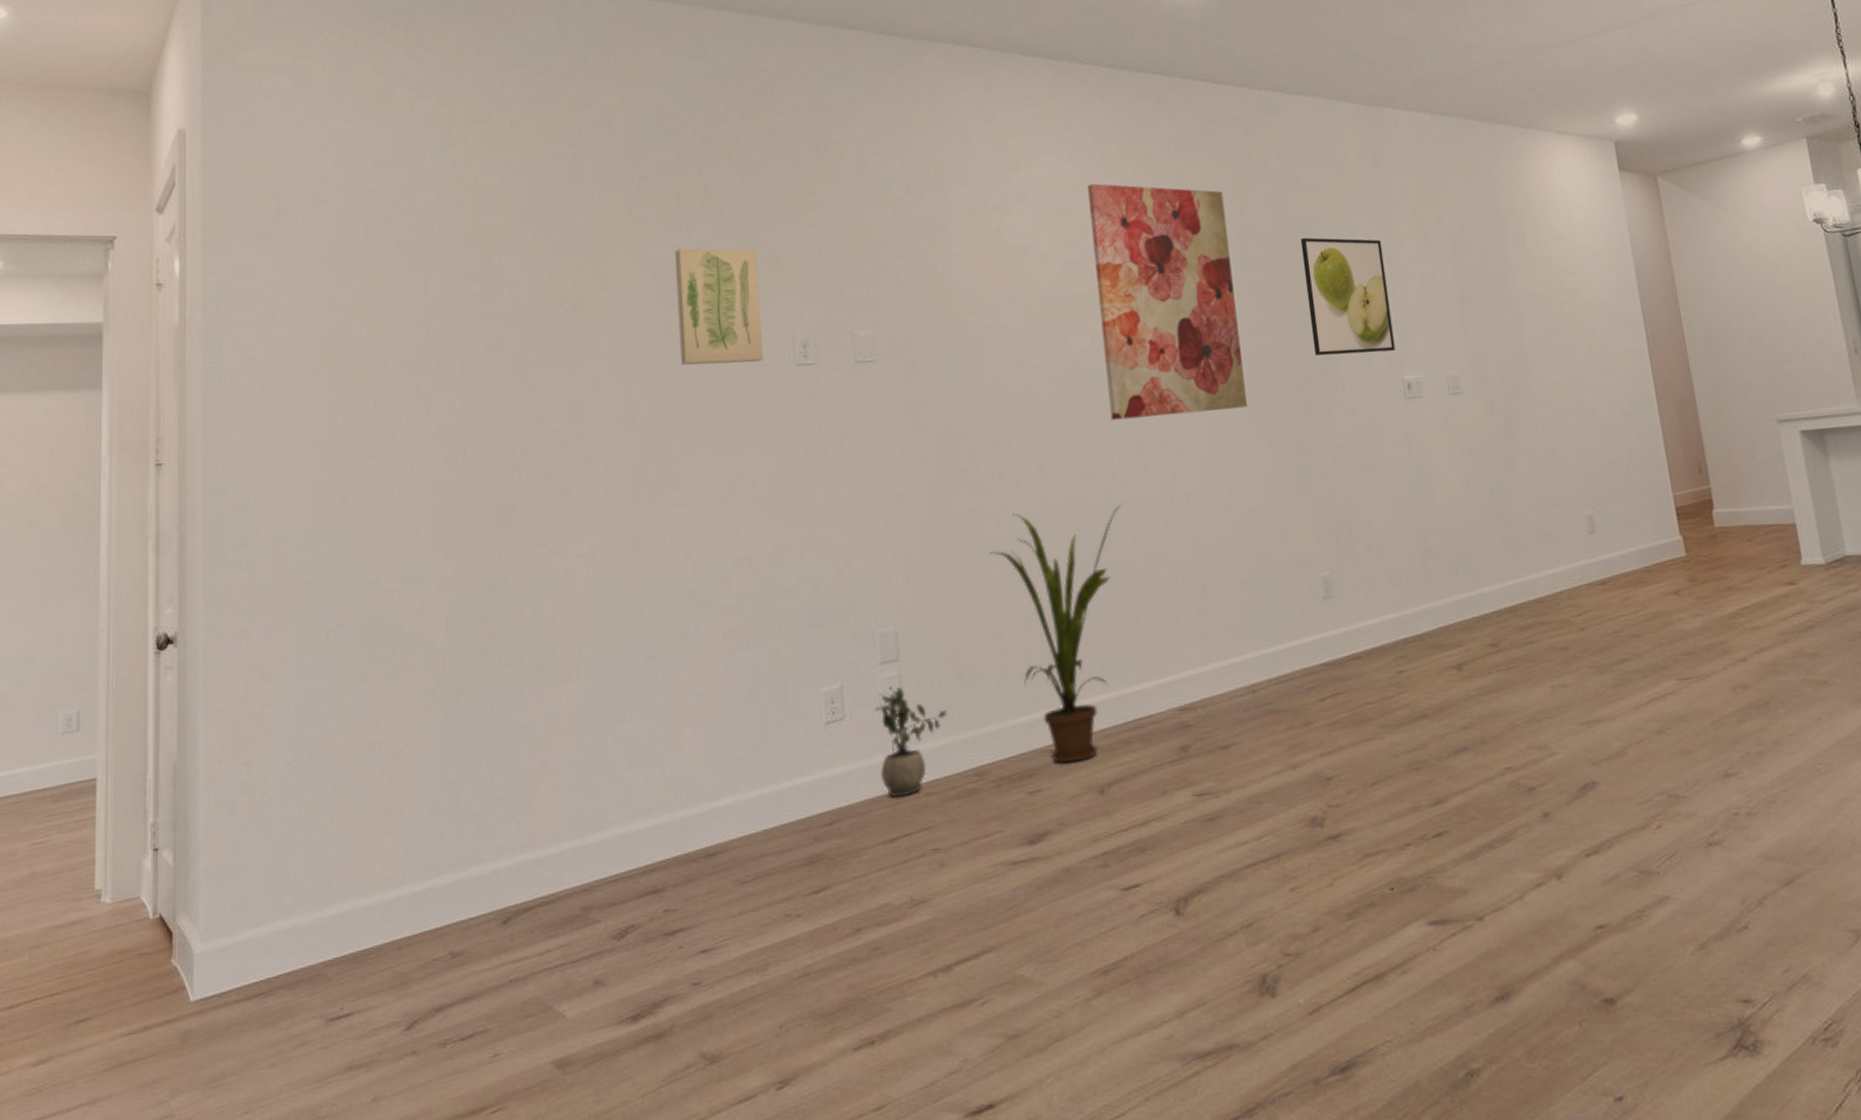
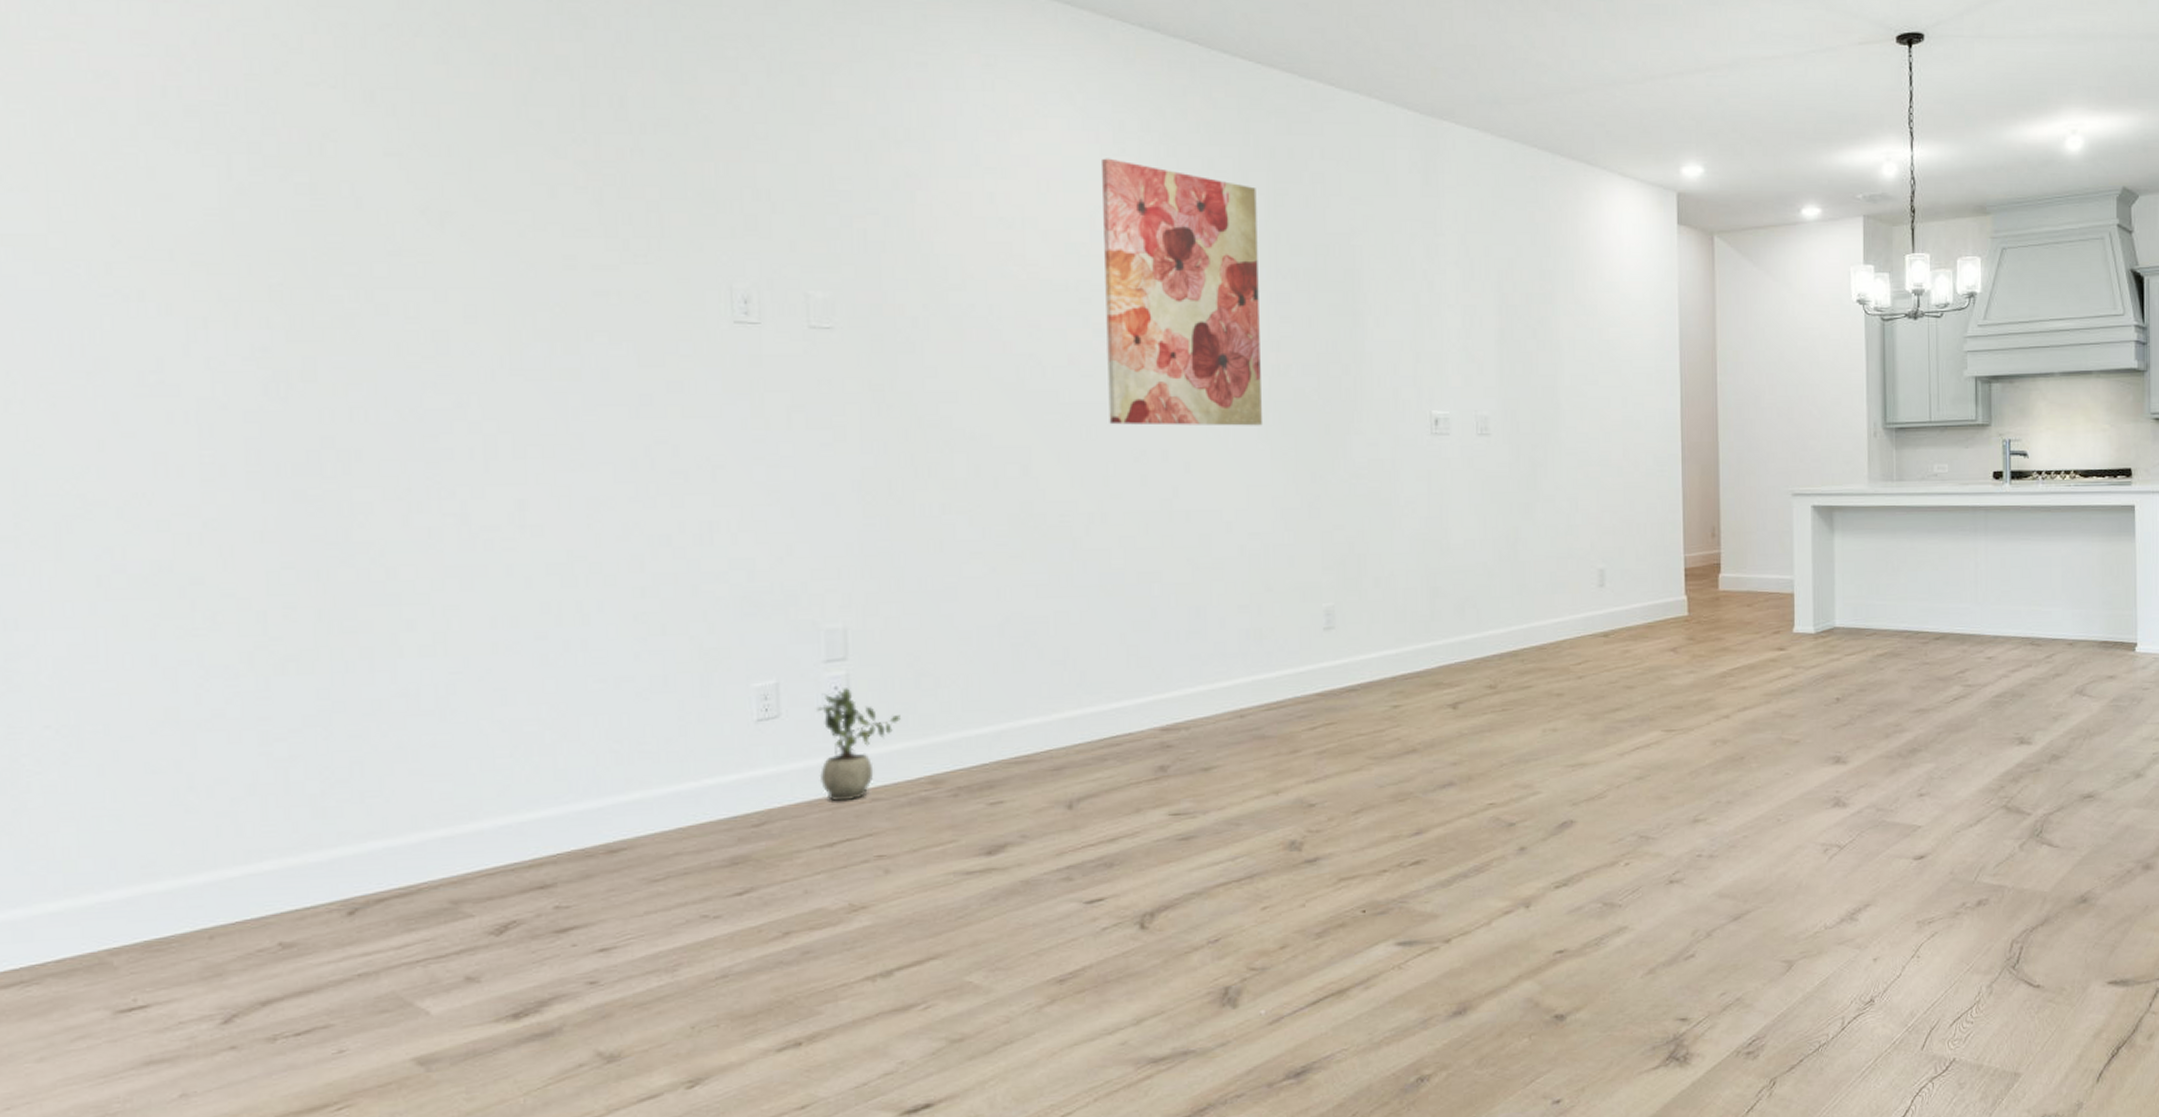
wall art: present [675,248,764,366] -> none [579,165,693,313]
house plant: present [989,503,1123,764] -> none [960,513,1116,777]
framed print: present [1300,237,1396,357] -> none [1337,250,1427,384]

